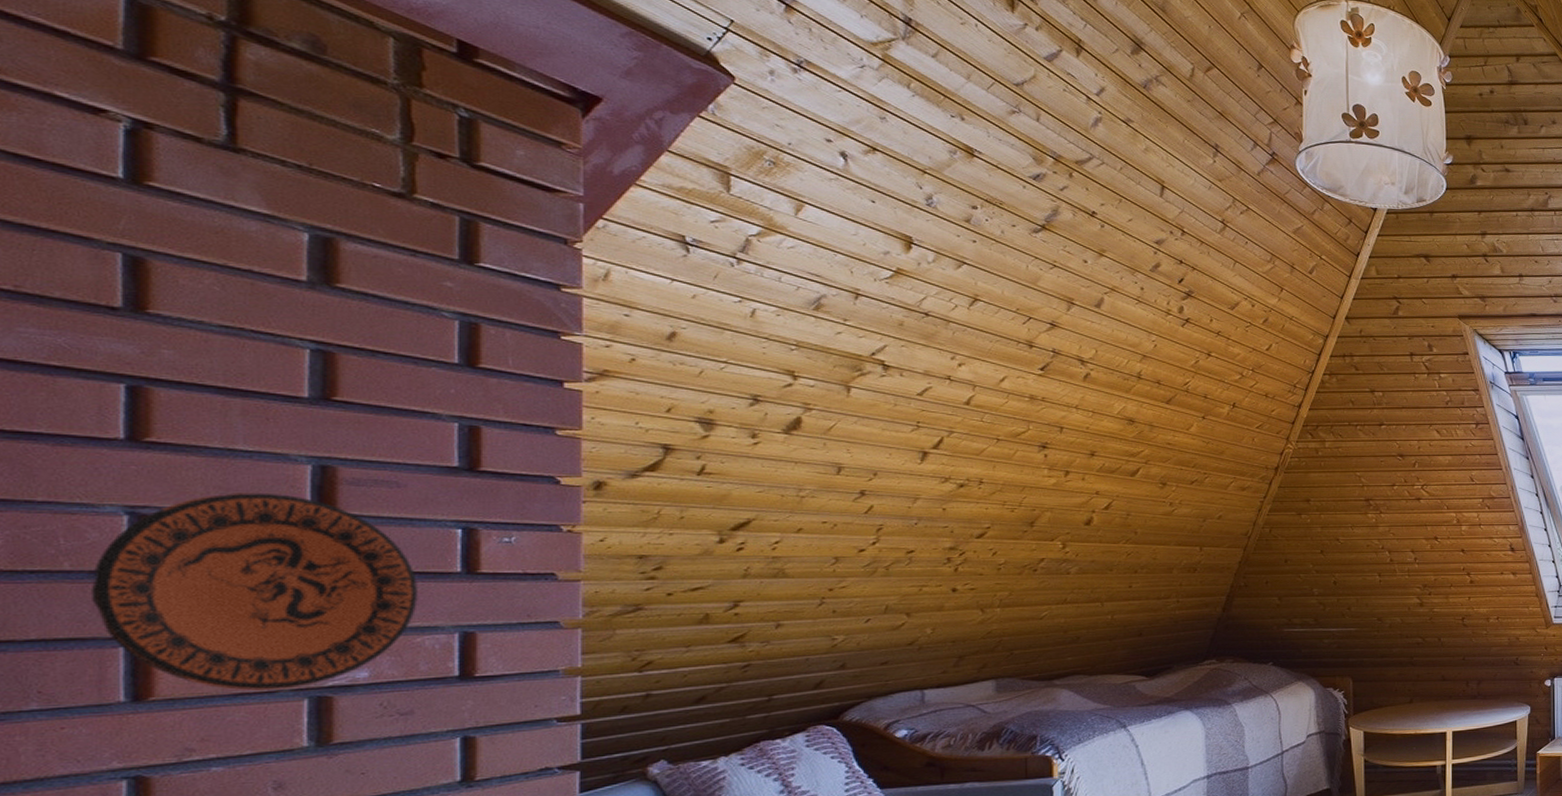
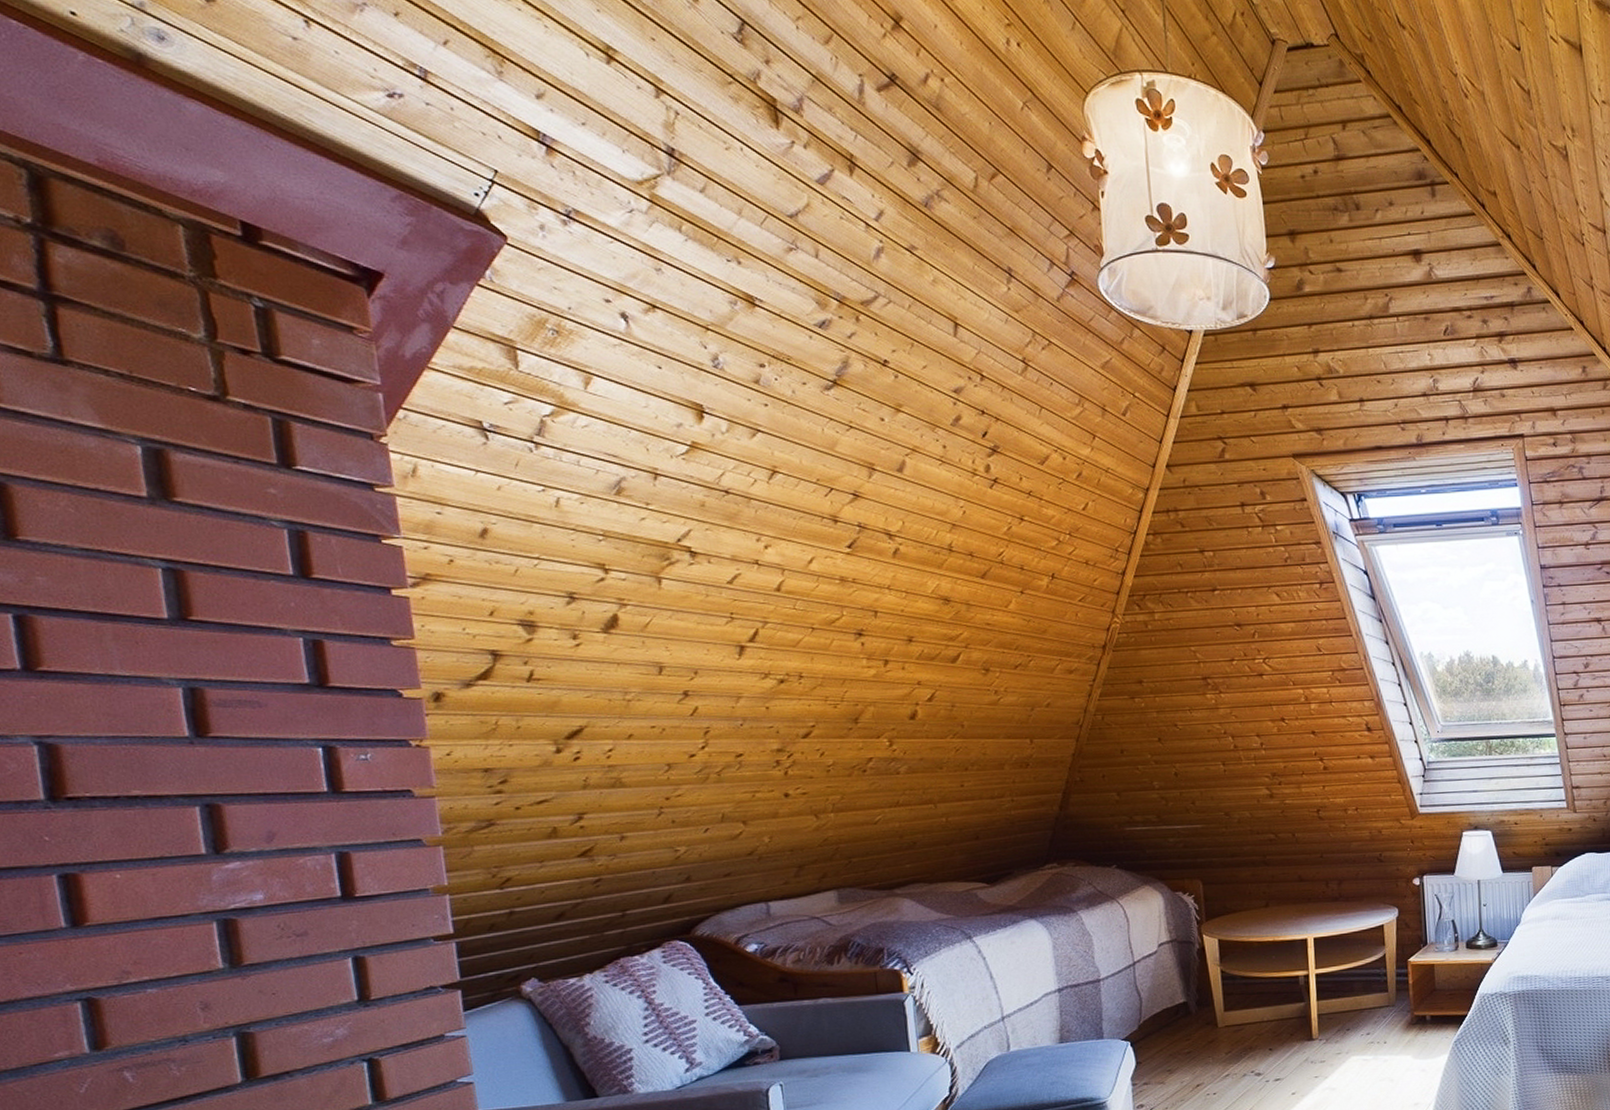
decorative plate: present [90,493,419,692] -> none [19,718,295,915]

